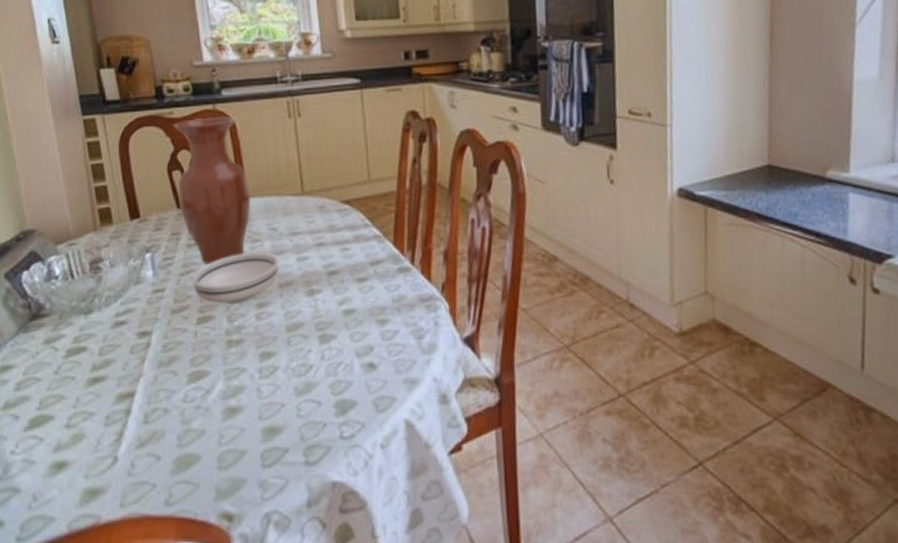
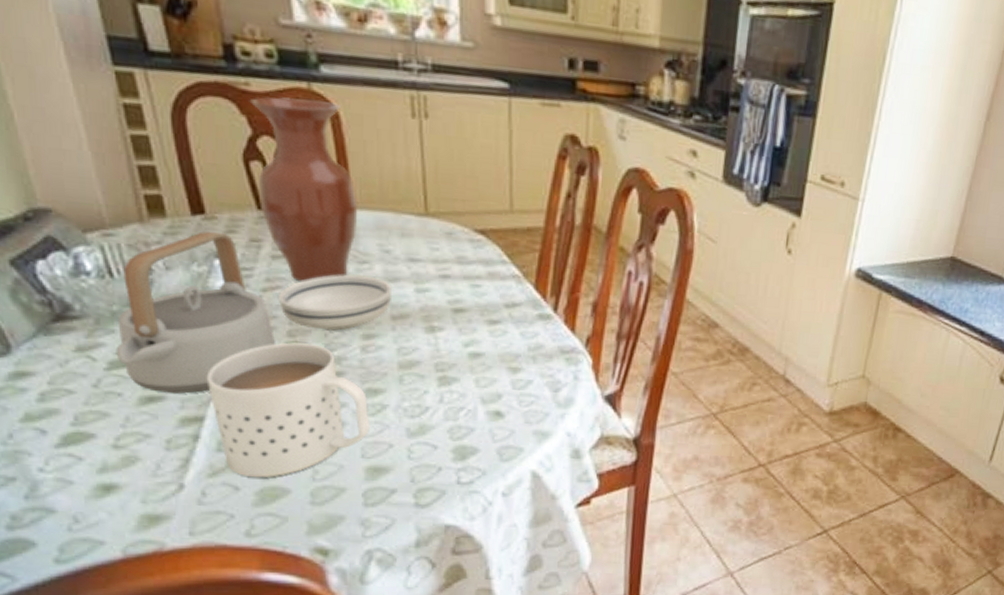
teapot: none [72,231,191,373] -> present [116,231,276,394]
mug: none [137,317,265,447] -> present [206,342,370,478]

